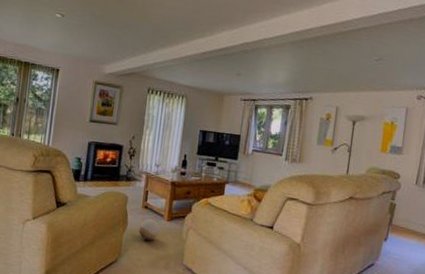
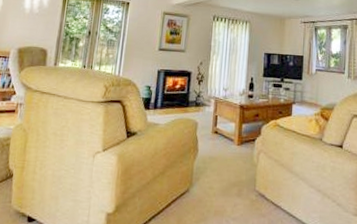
ball: present [139,219,160,241] -> none [210,144,230,167]

